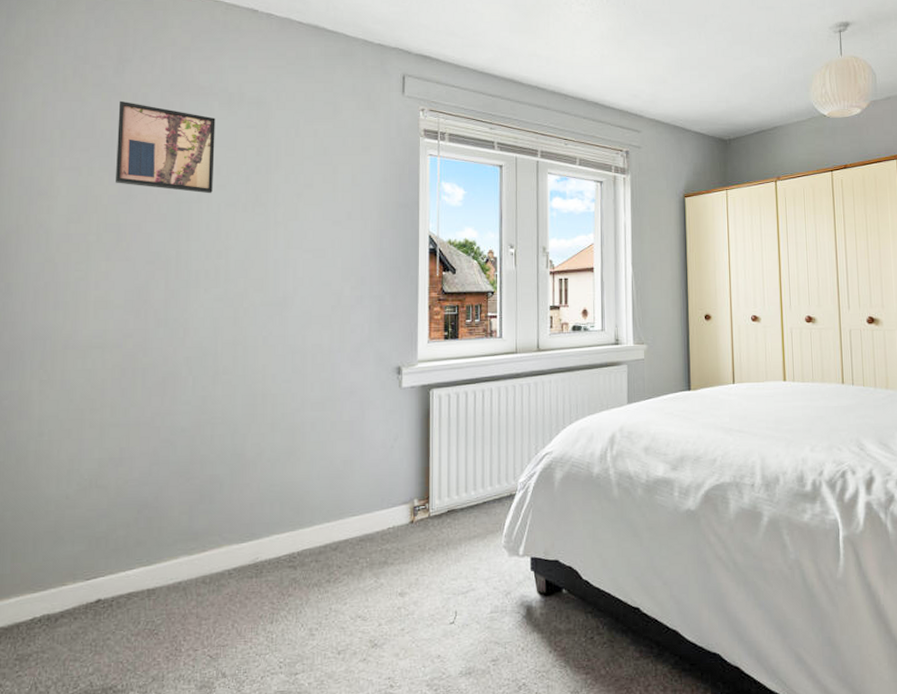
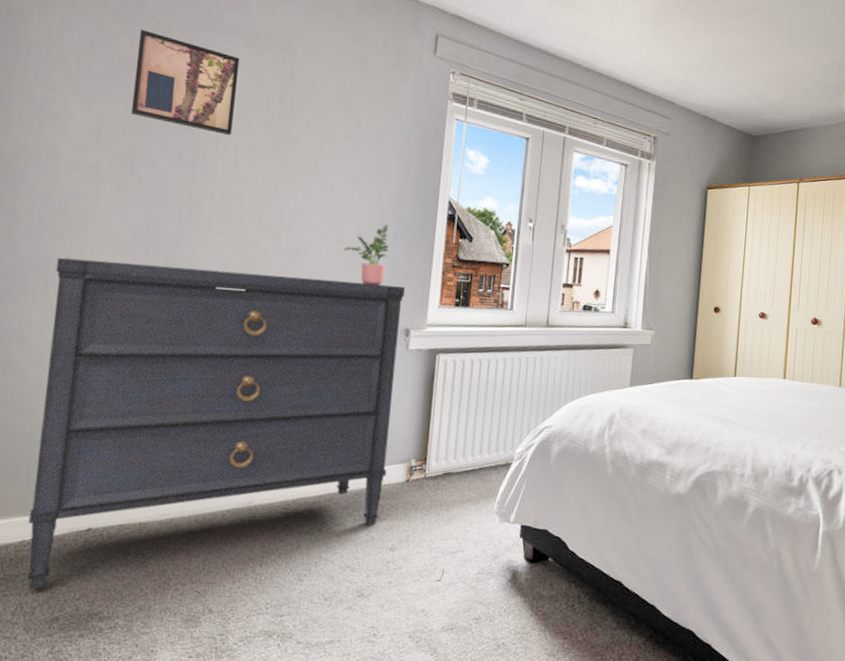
dresser: none [38,324,394,669] -> present [27,257,406,591]
potted plant: none [329,264,374,326] -> present [343,224,389,285]

